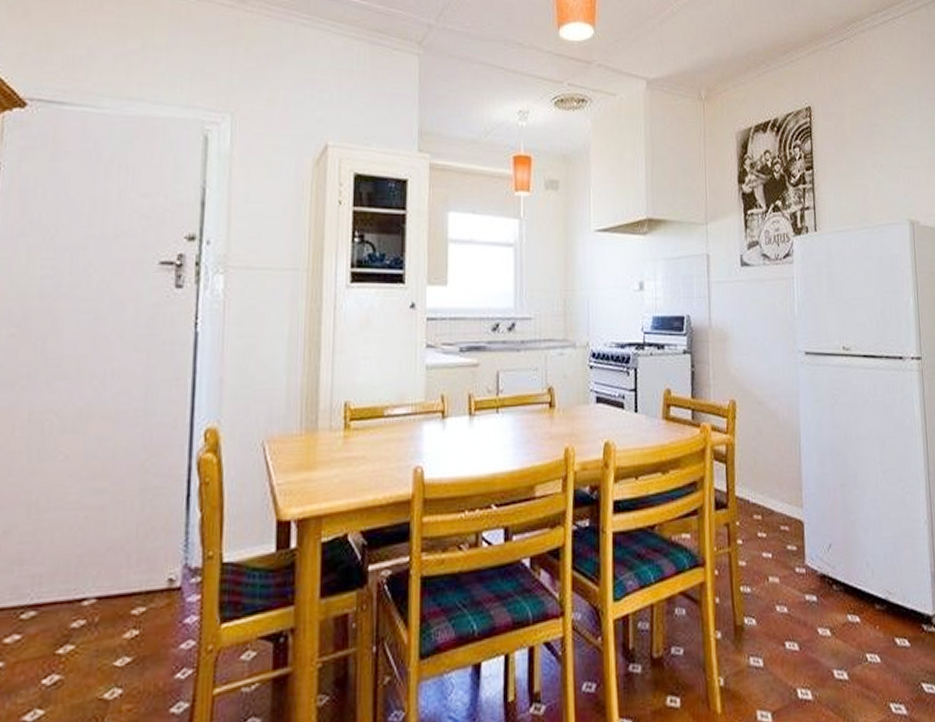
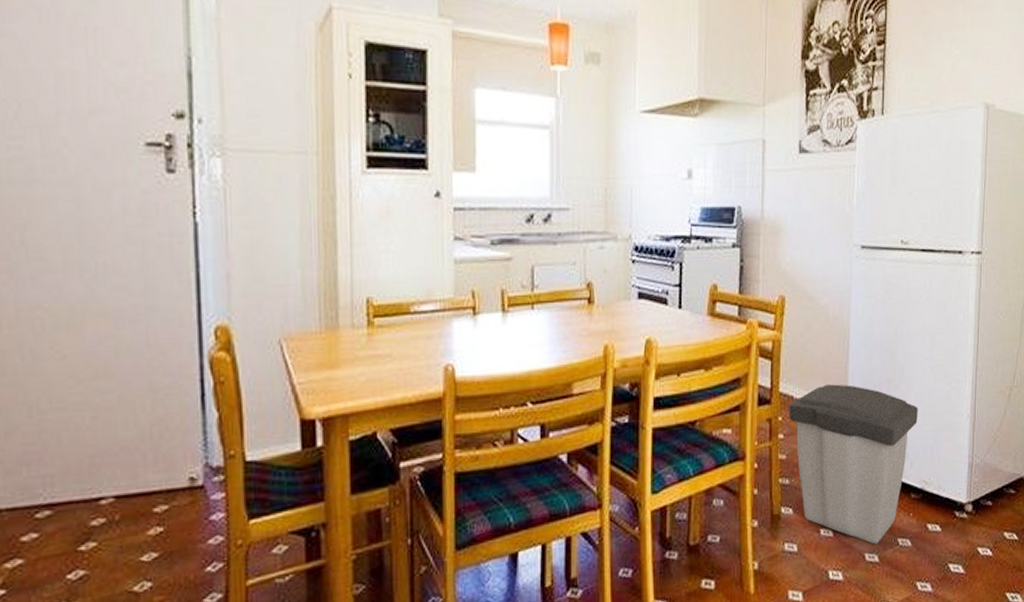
trash can: none [745,488,875,660] -> present [788,384,918,545]

